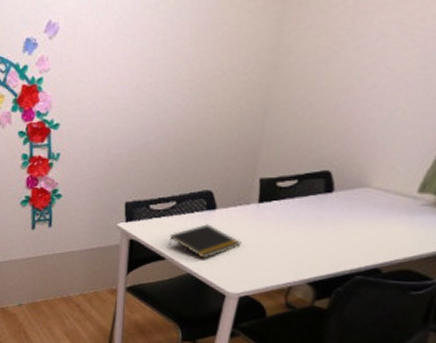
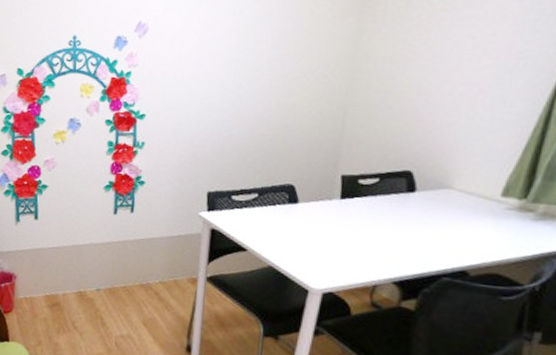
notepad: present [168,224,242,259] -> none [250,217,324,252]

